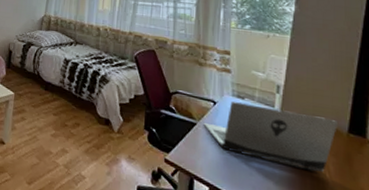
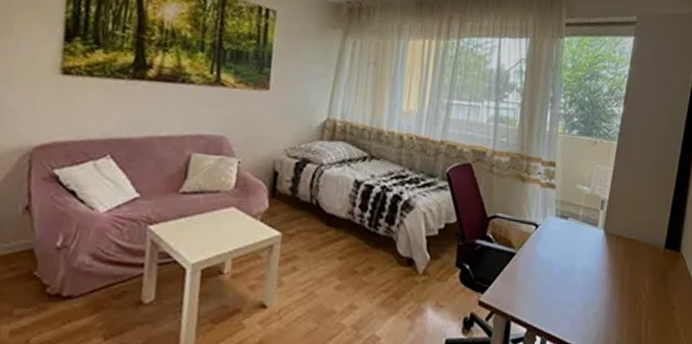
laptop computer: present [203,101,339,172] -> none [523,223,657,295]

